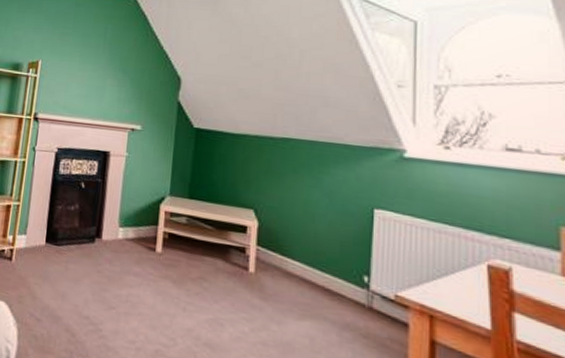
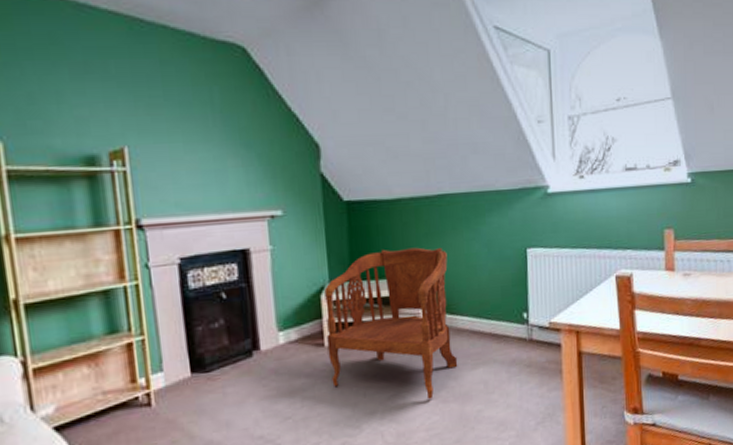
armchair: none [156,177,285,337] -> present [324,247,458,400]

